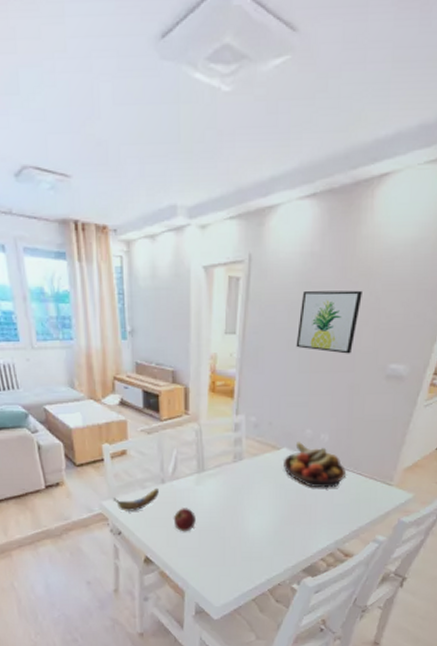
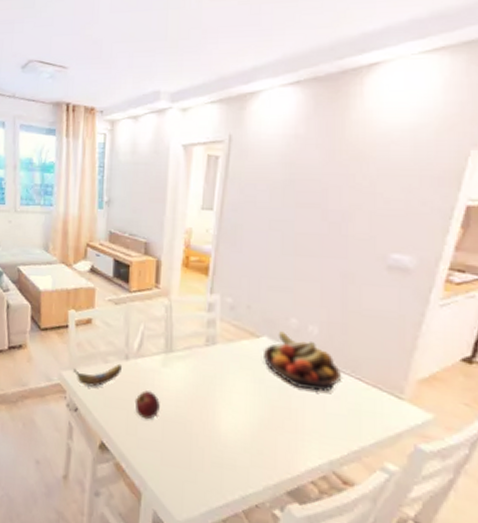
wall art: present [296,290,362,354] -> none [278,172,354,239]

